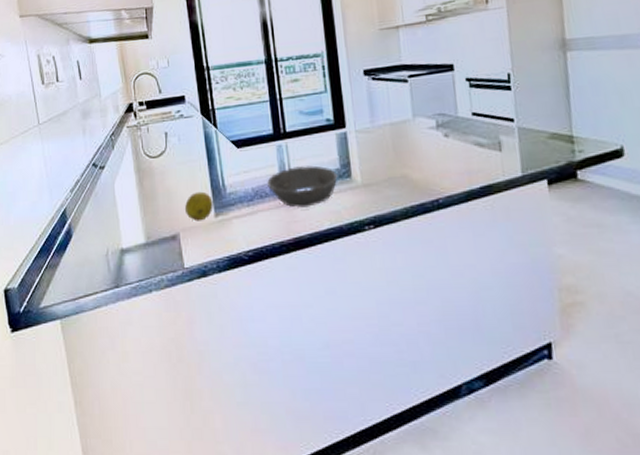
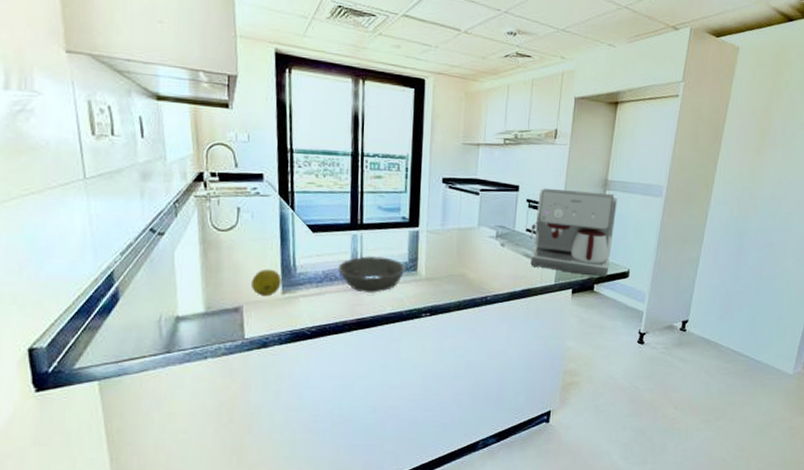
coffee maker: none [477,55,593,161] -> present [529,188,617,278]

